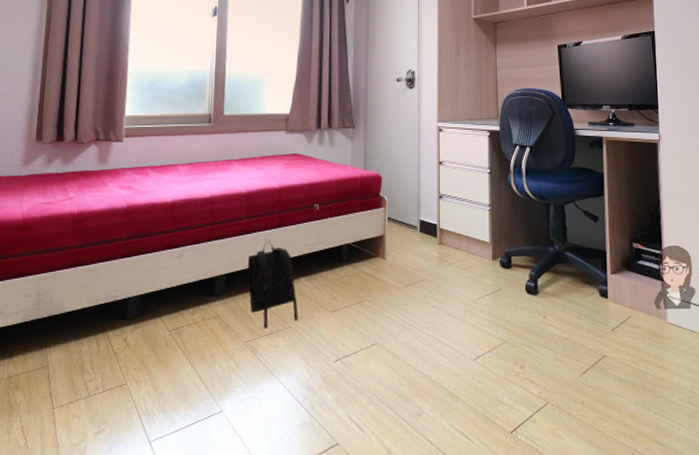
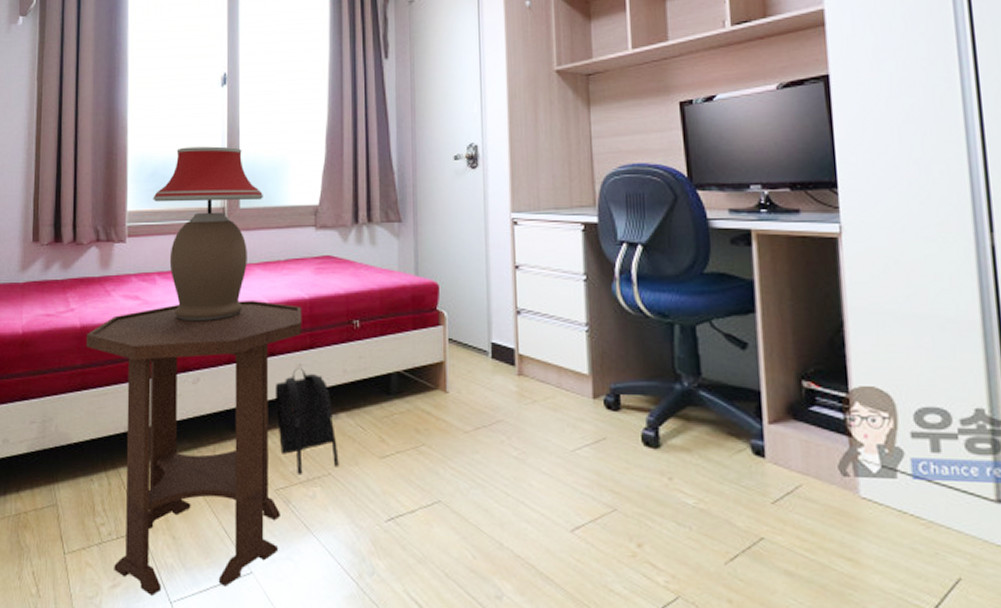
side table: none [83,190,273,438] -> present [87,301,302,596]
table lamp: none [149,65,244,207] -> present [153,146,263,322]

